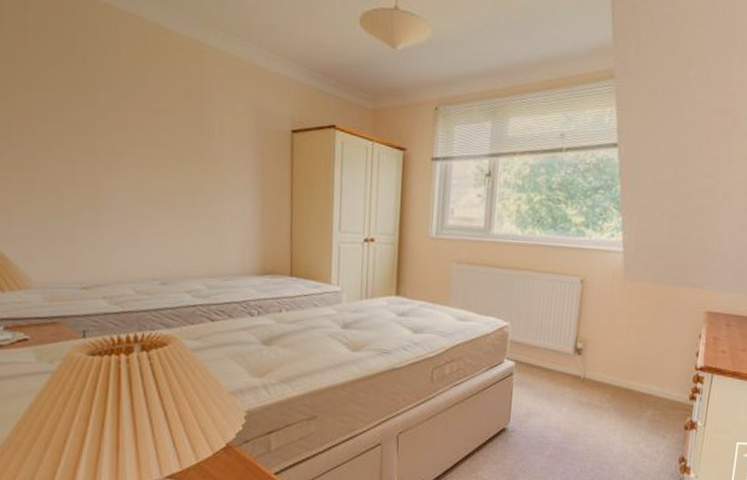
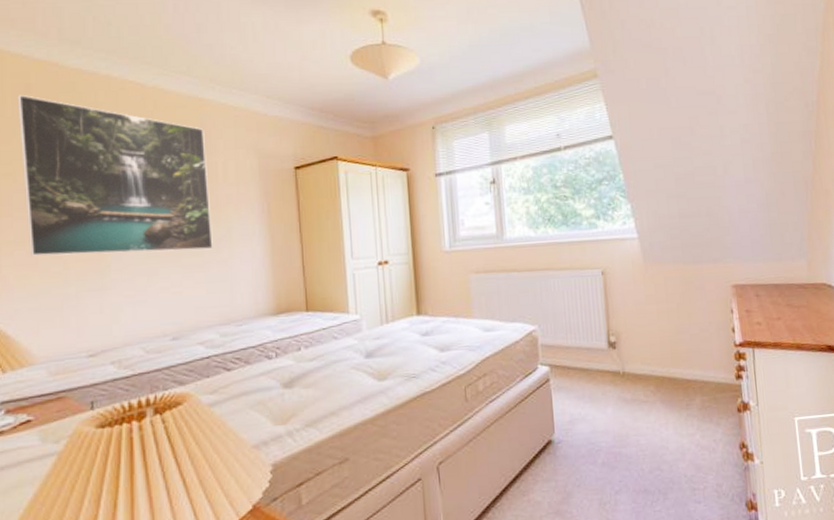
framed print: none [15,12,206,203] -> present [17,94,213,257]

